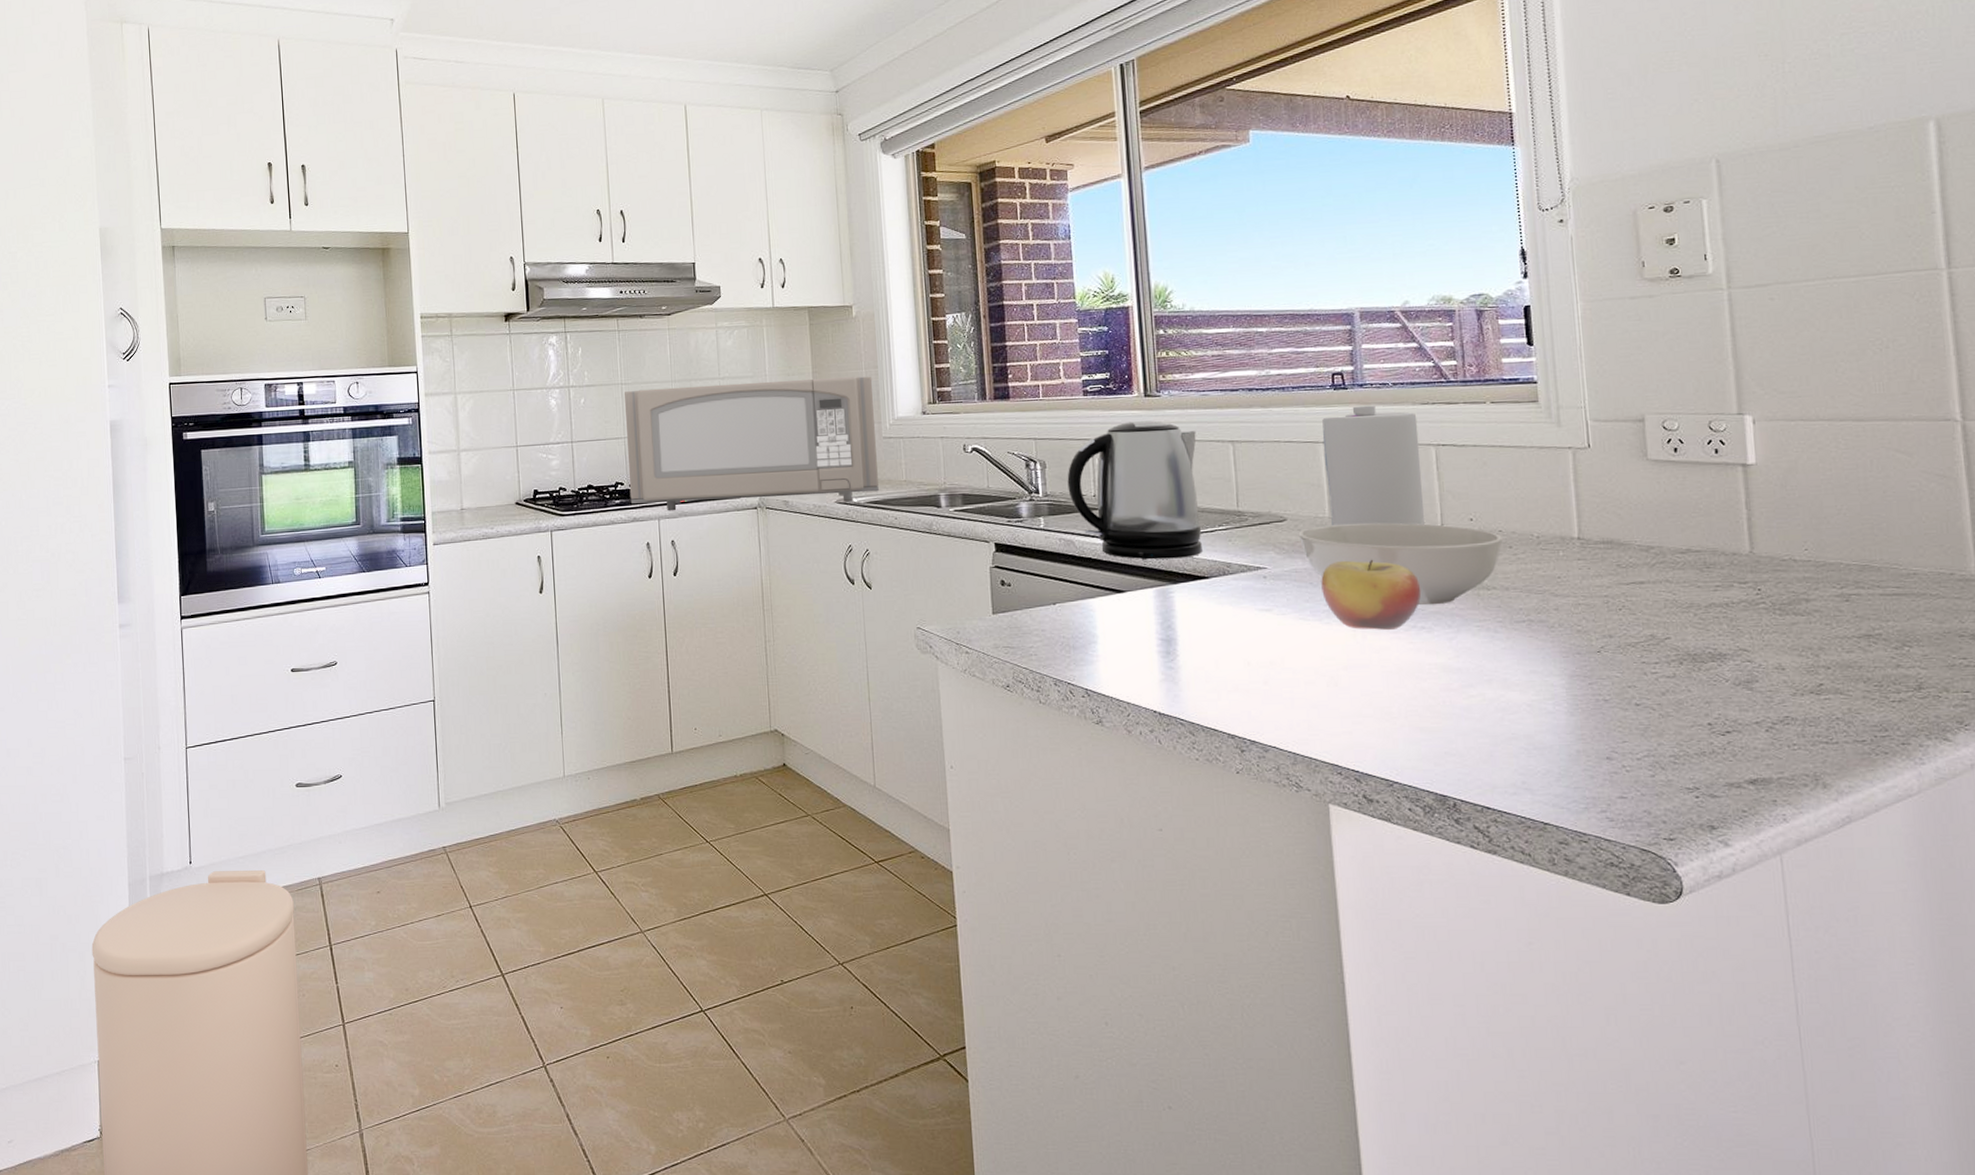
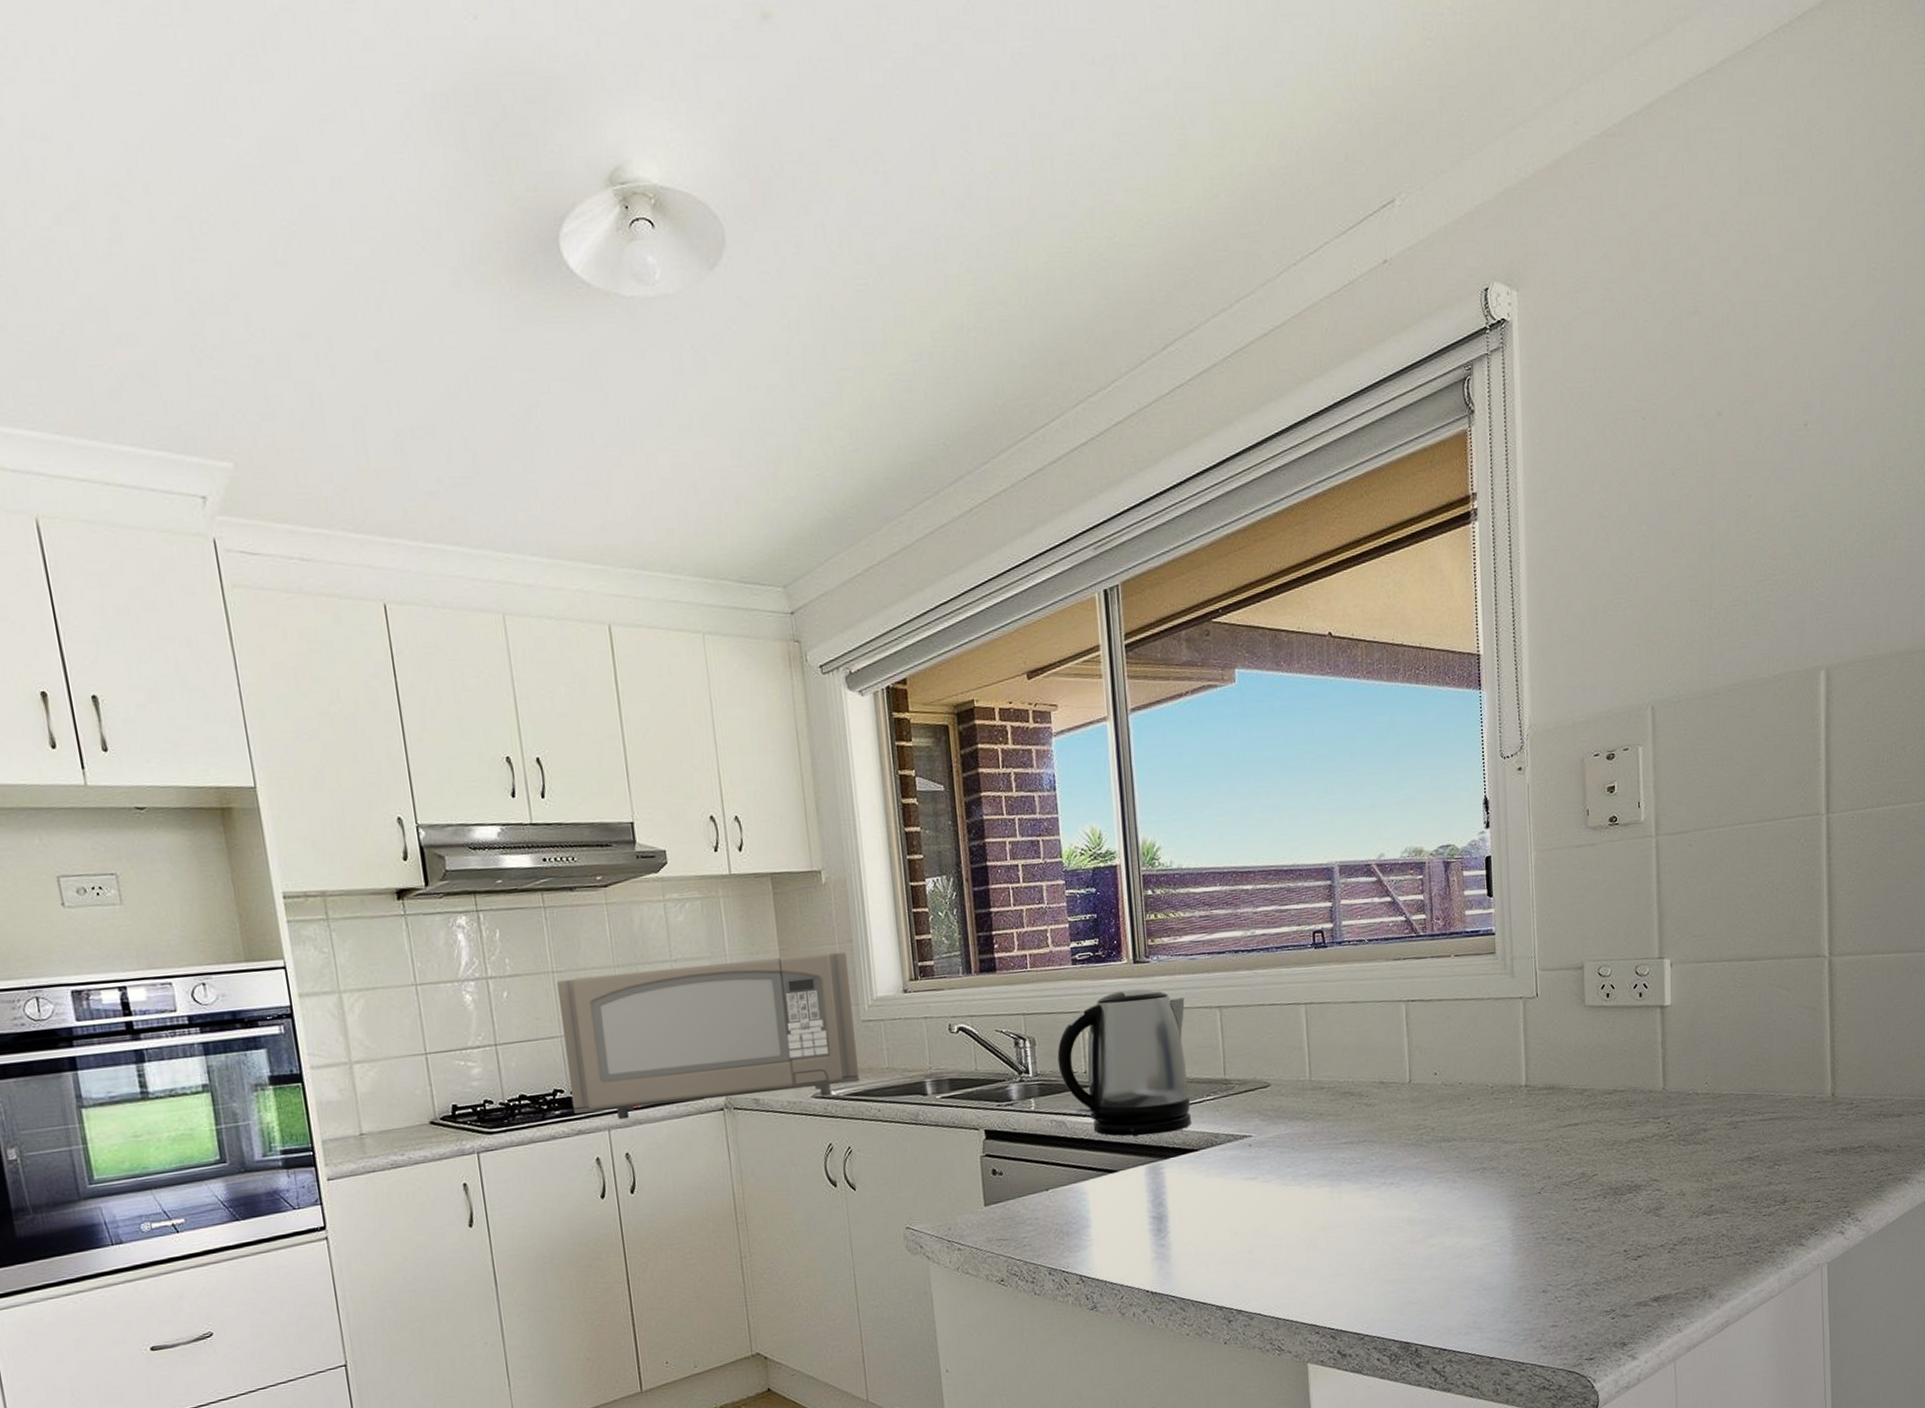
bowl: present [1298,522,1503,606] -> none [1281,1080,1462,1162]
apple: present [1321,559,1422,631] -> none [1302,1119,1391,1191]
paper towel holder: present [1322,405,1425,527] -> none [1304,963,1395,1089]

